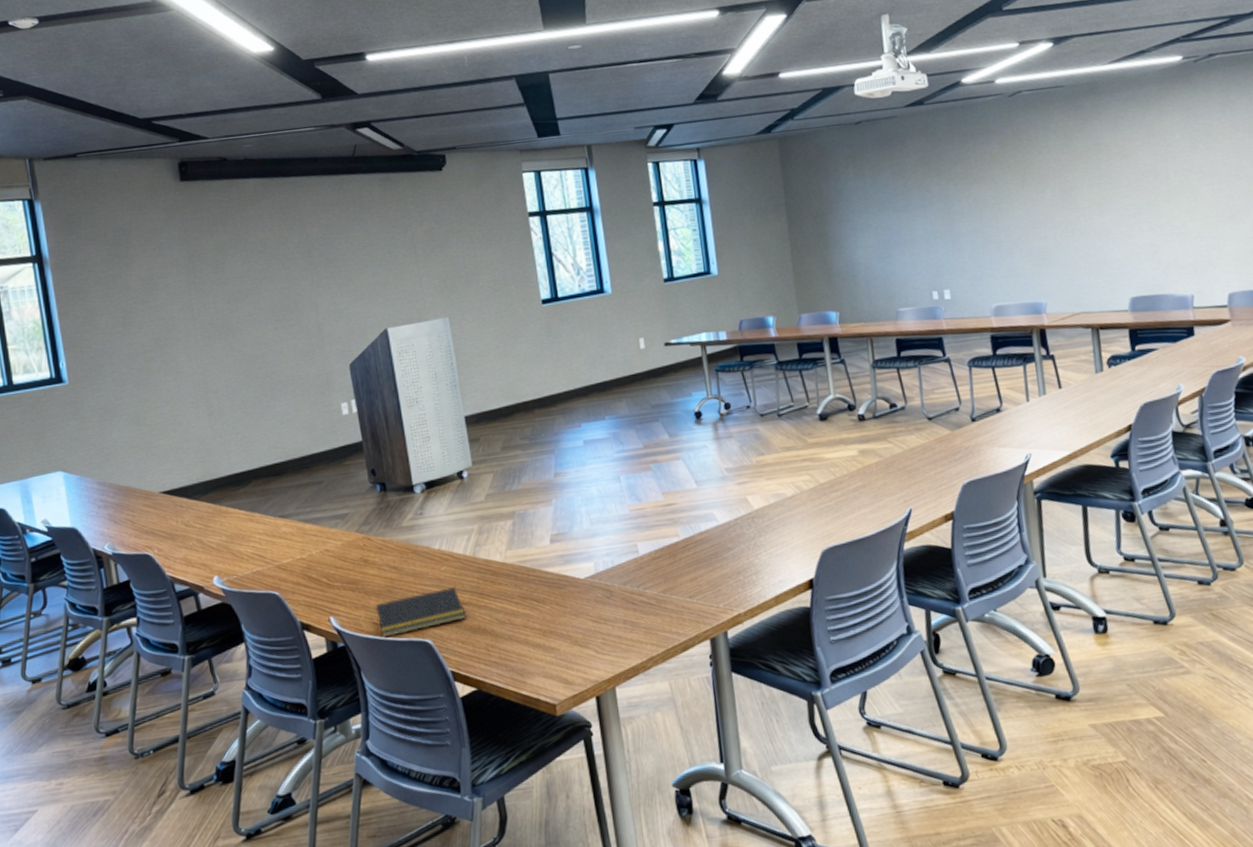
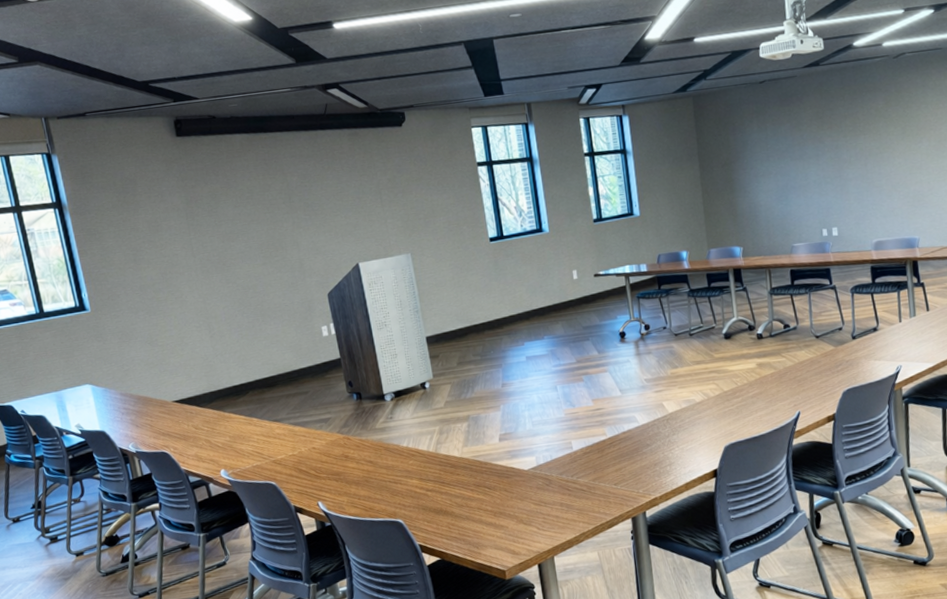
notepad: present [375,587,466,638] -> none [355,477,431,518]

